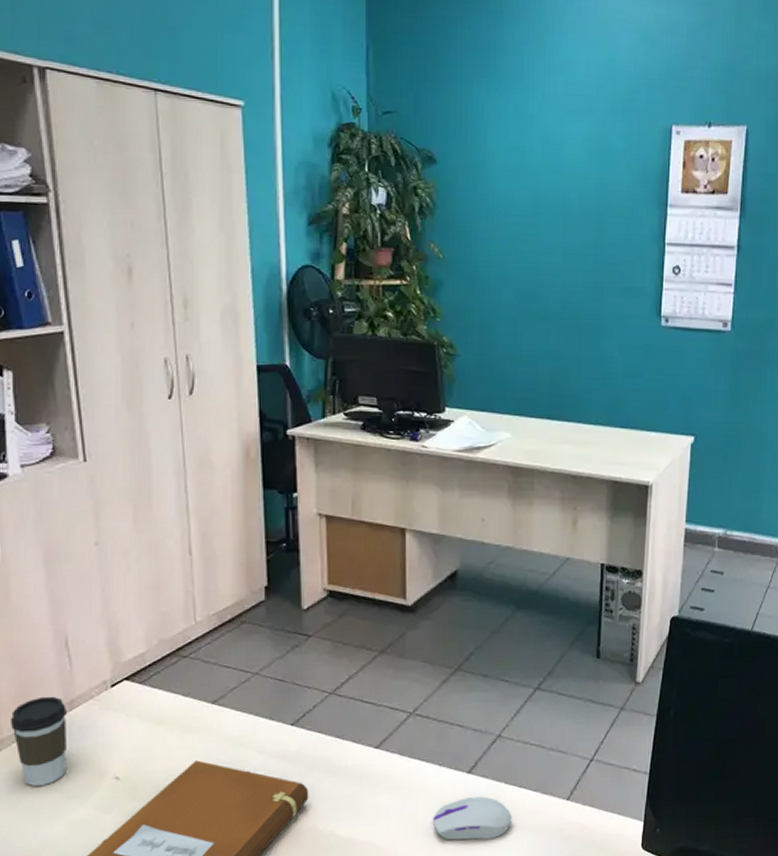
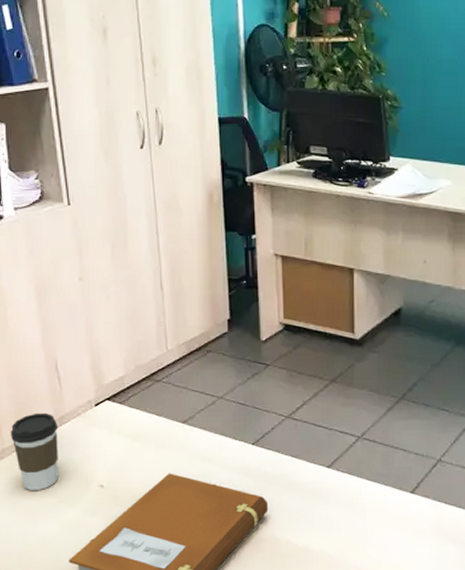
computer mouse: present [432,796,512,840] -> none [379,515,452,553]

